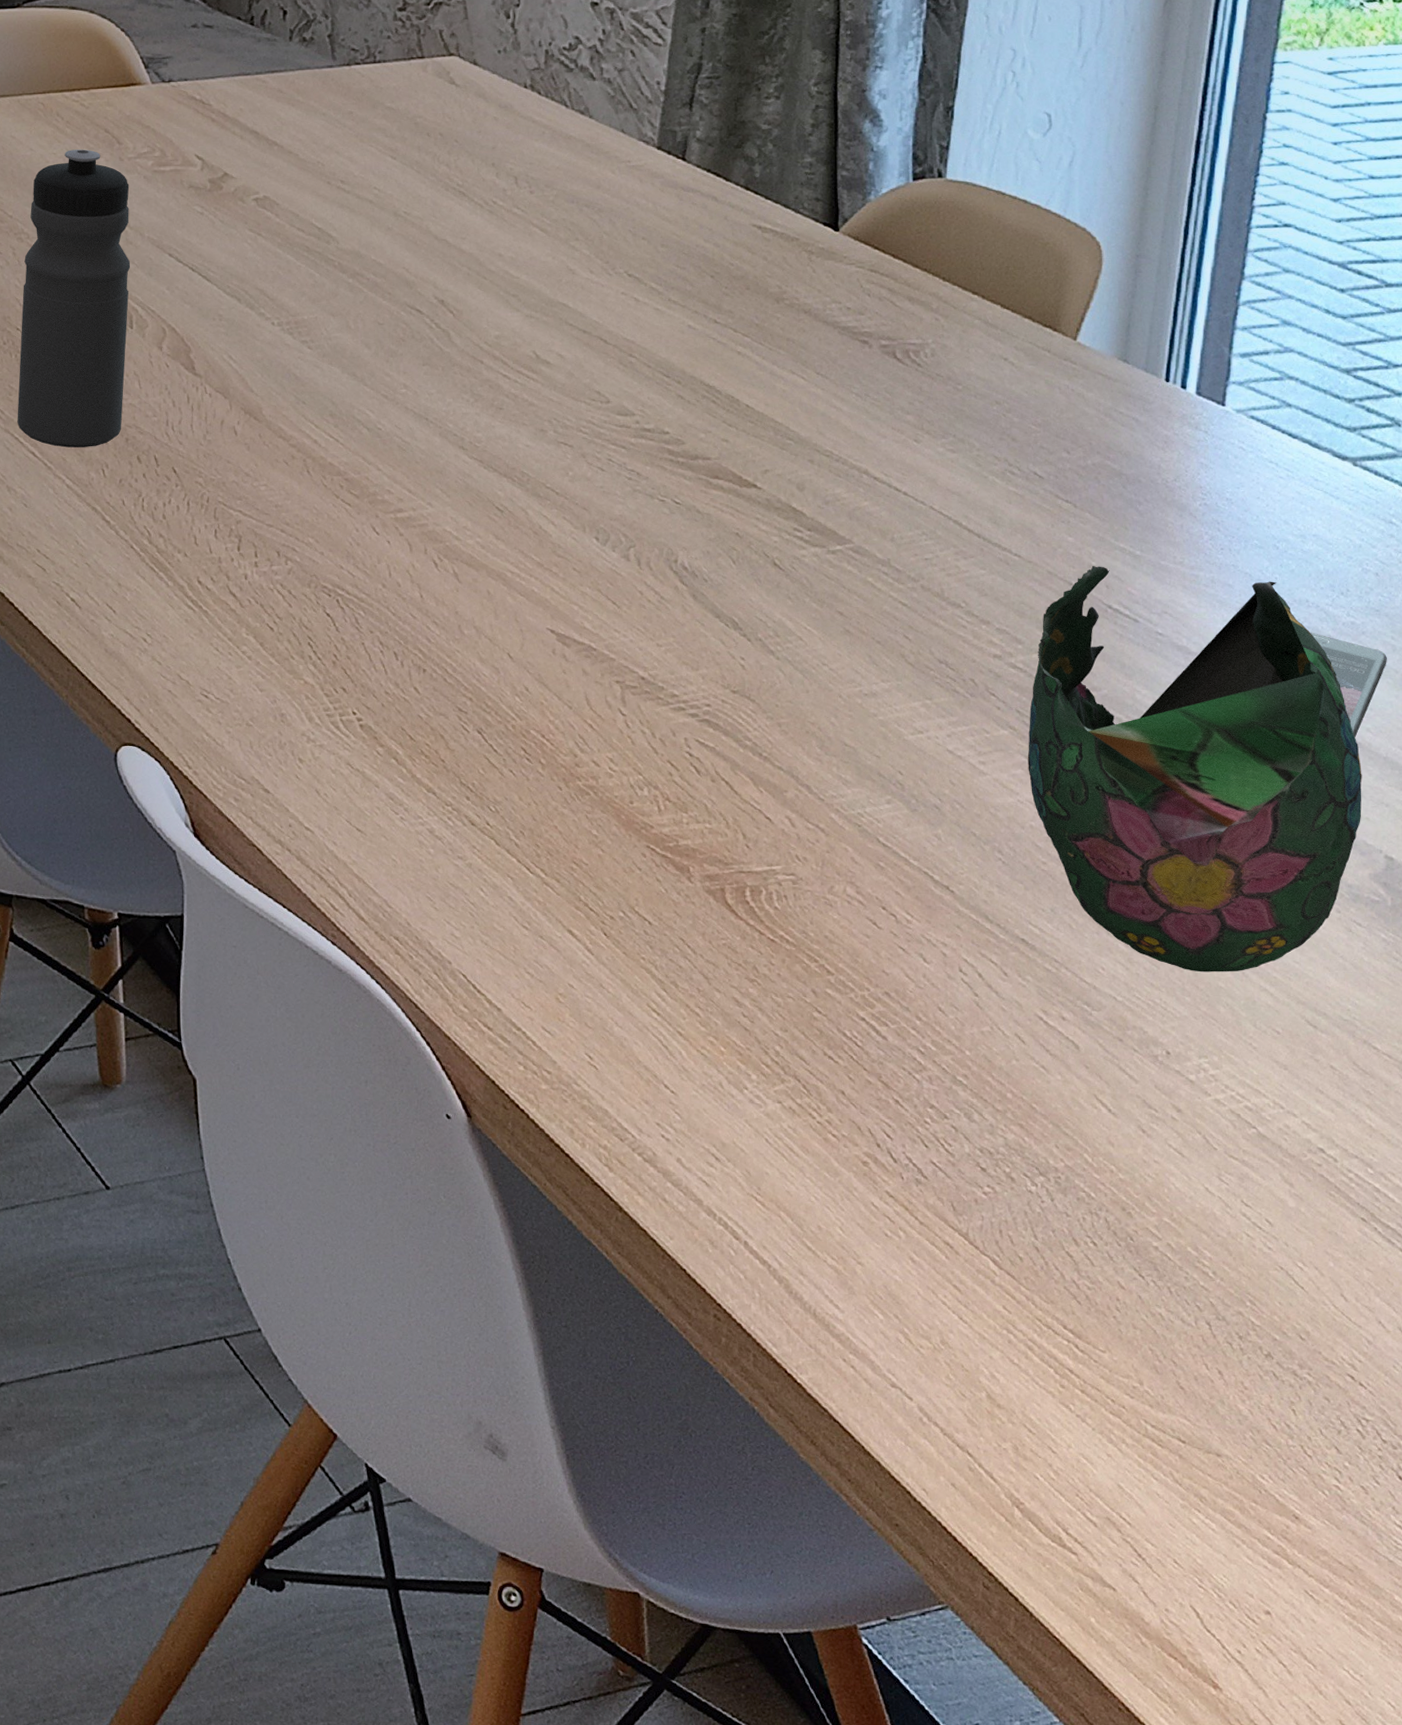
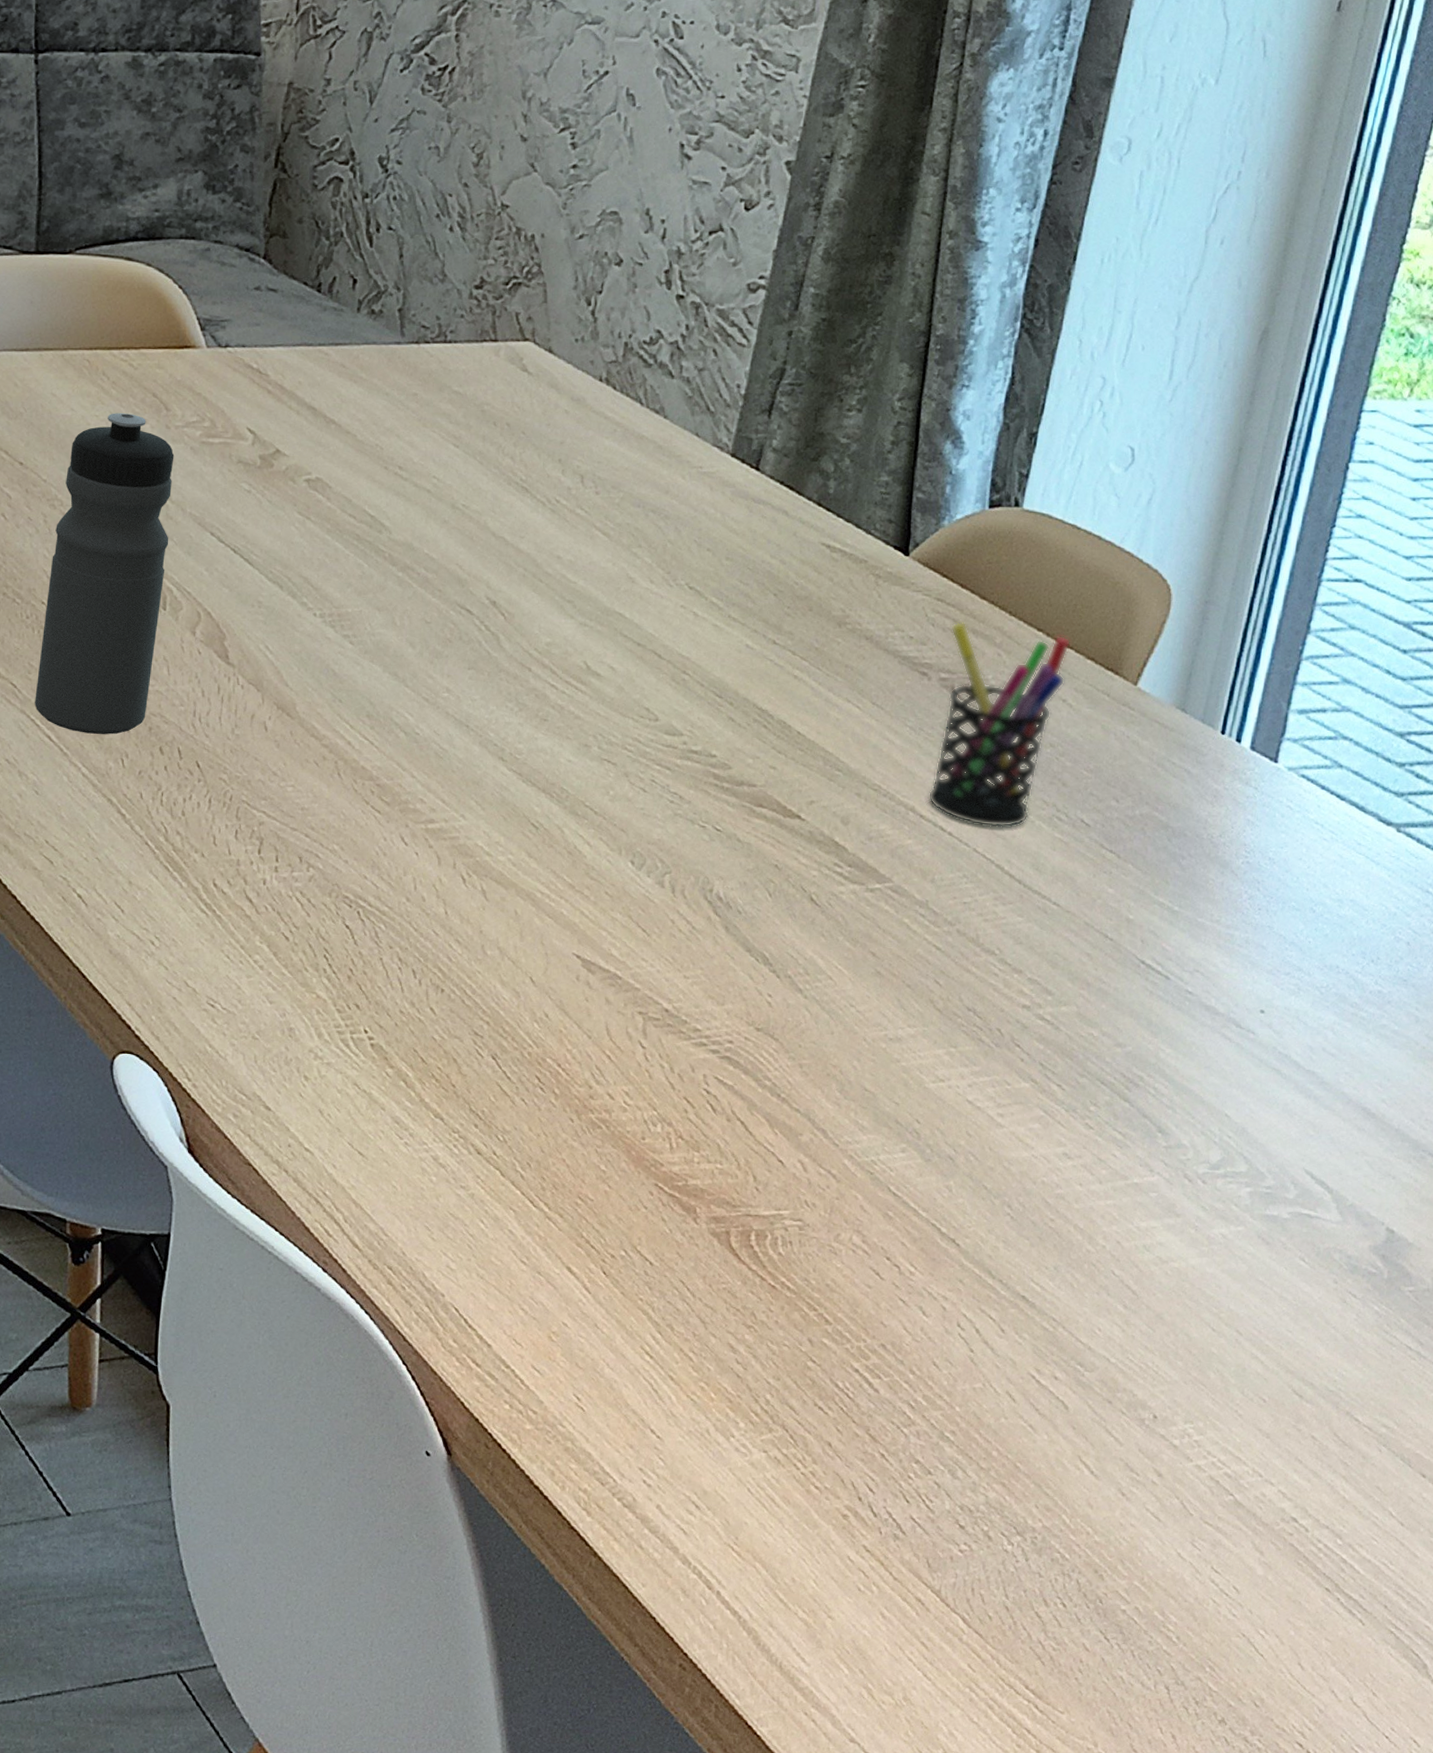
pen holder: none [880,290,1007,485] -> present [928,621,1071,828]
decorative bowl: present [1027,566,1362,972] -> none [1045,919,1373,1338]
smartphone: present [1310,632,1387,737] -> none [1337,998,1409,1108]

